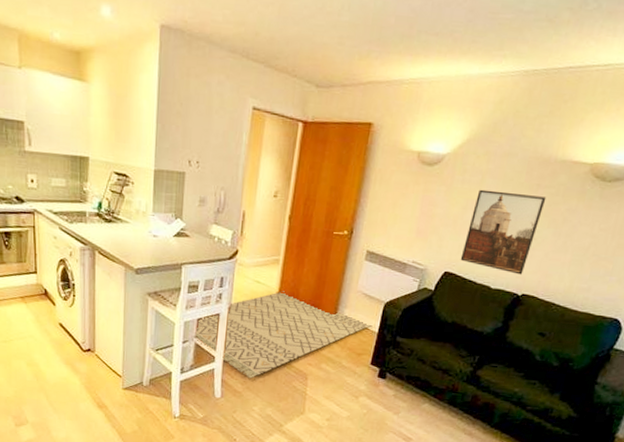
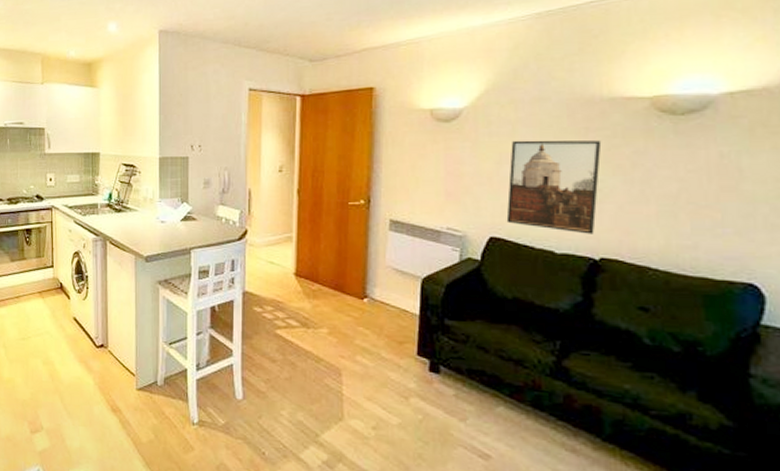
rug: present [196,291,370,378] -> none [210,271,409,375]

